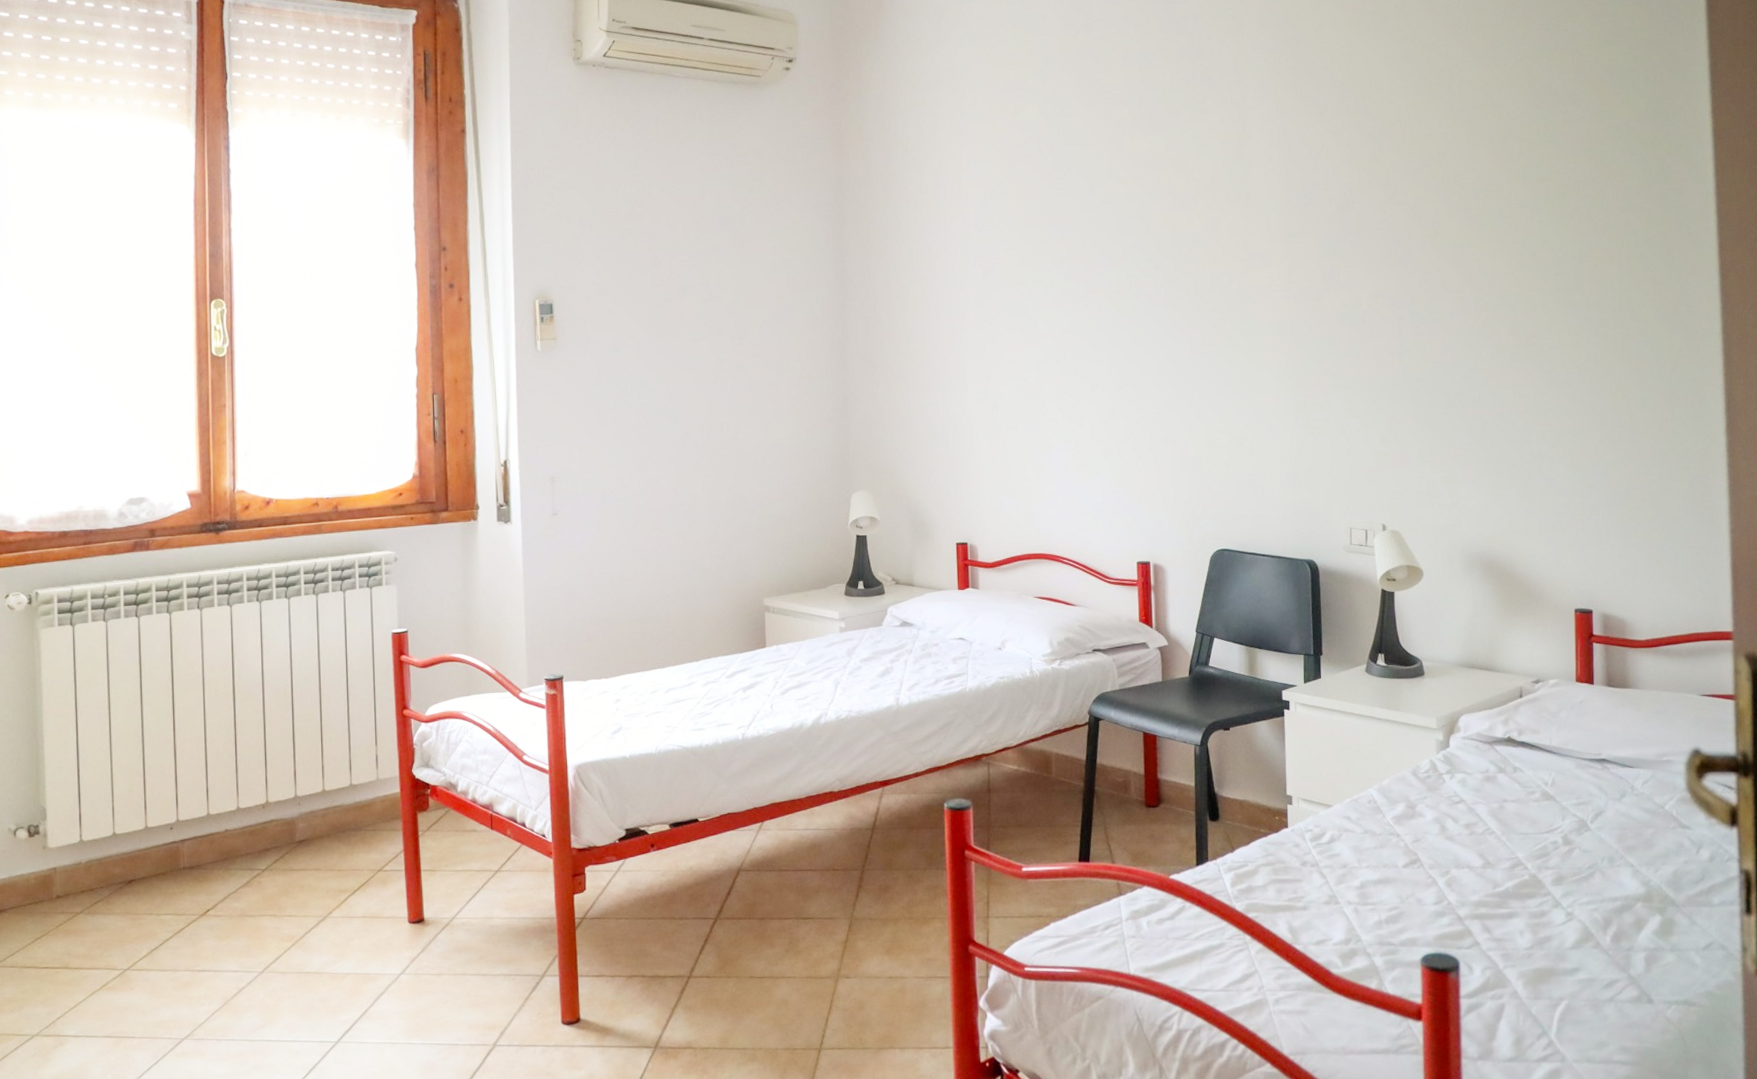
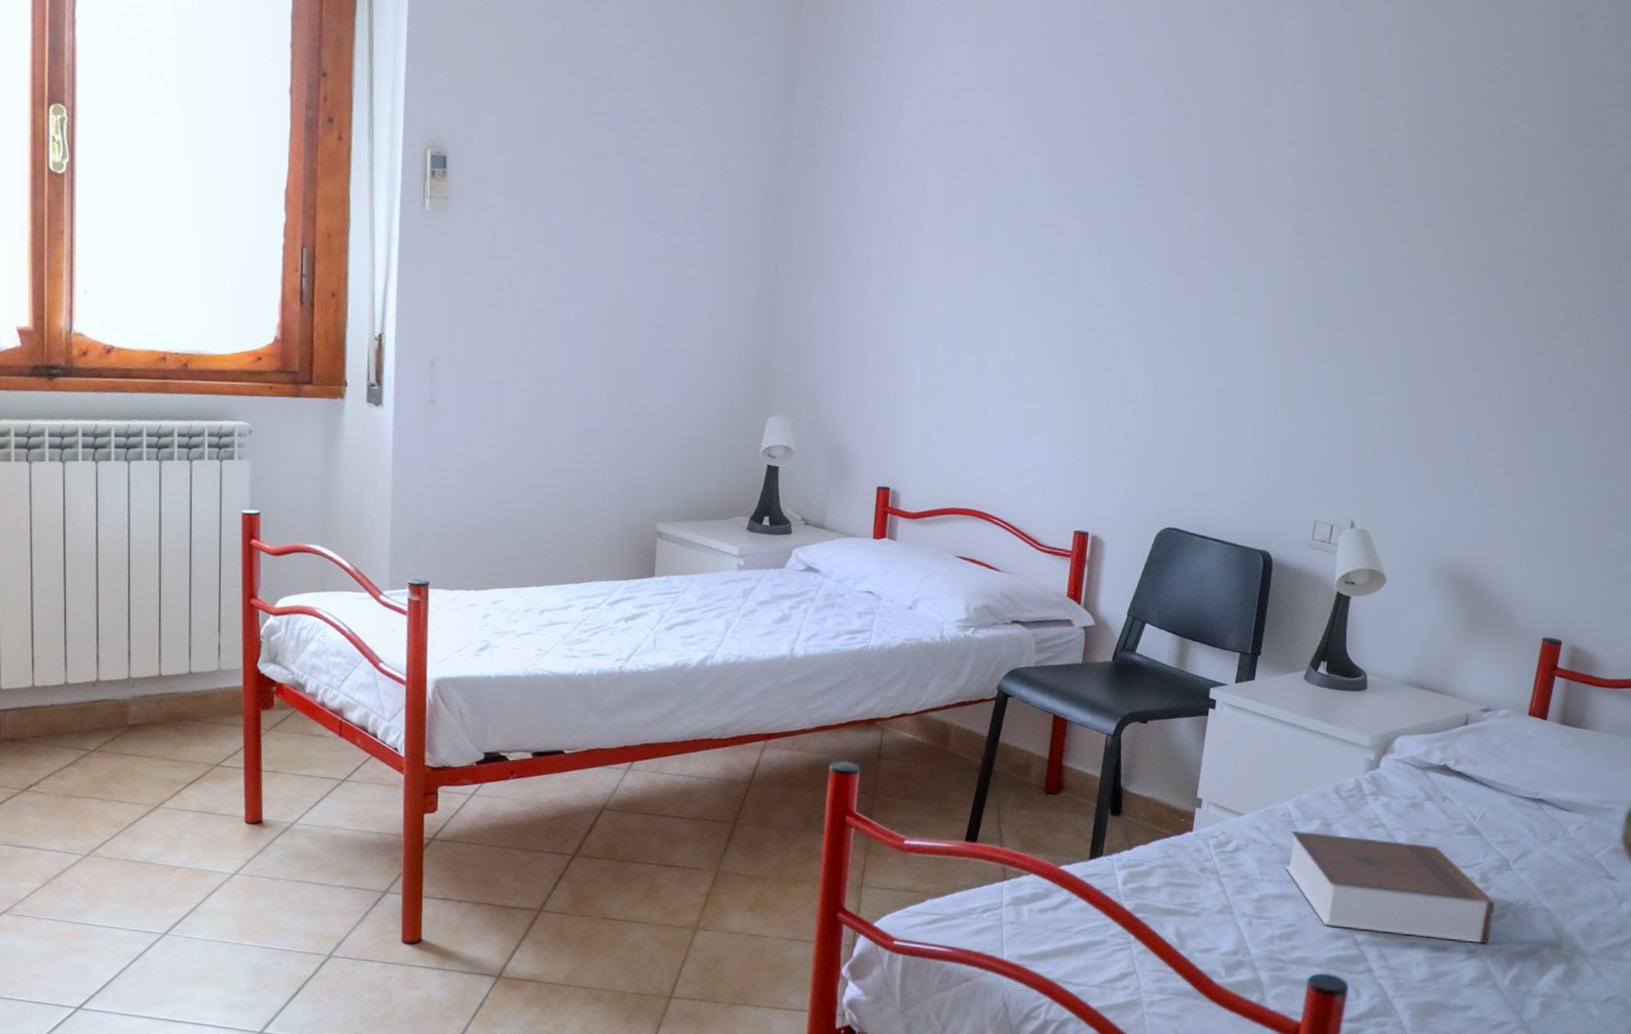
book: none [1379,815,1583,906] -> present [1286,830,1496,944]

